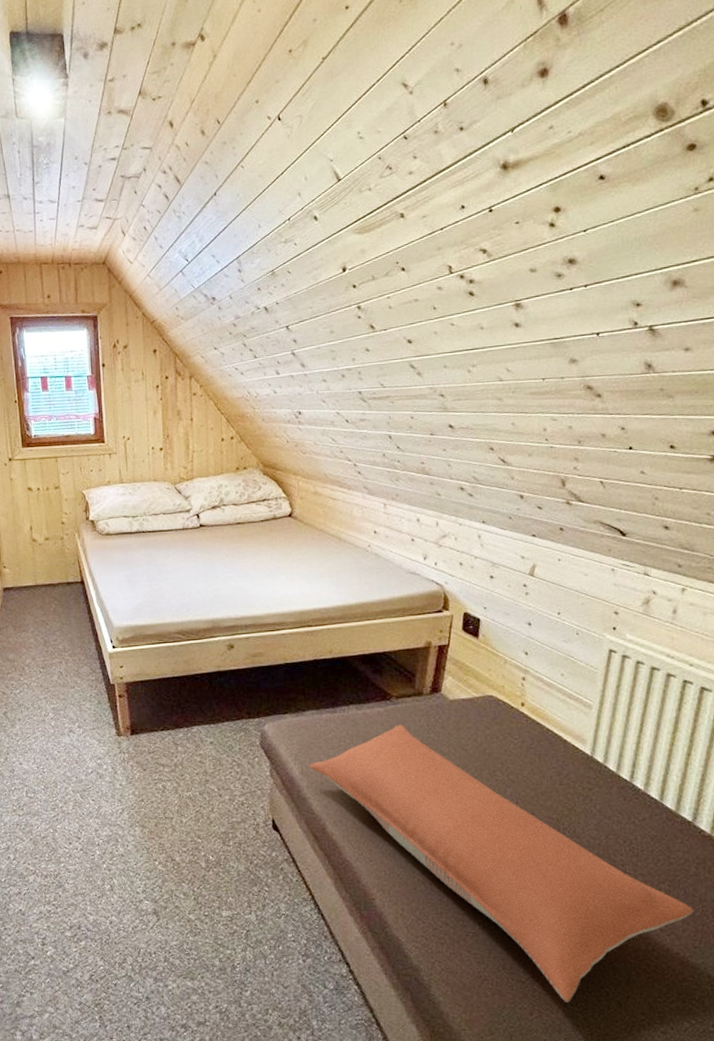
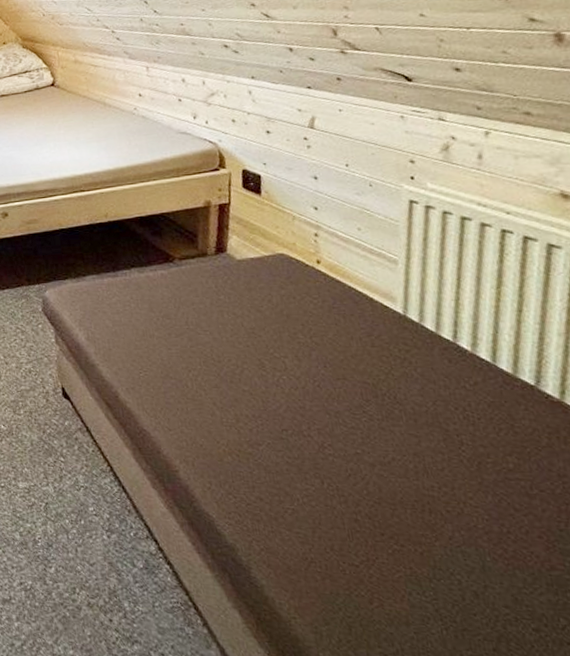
pillow: present [308,724,693,1003] -> none [94,287,553,591]

